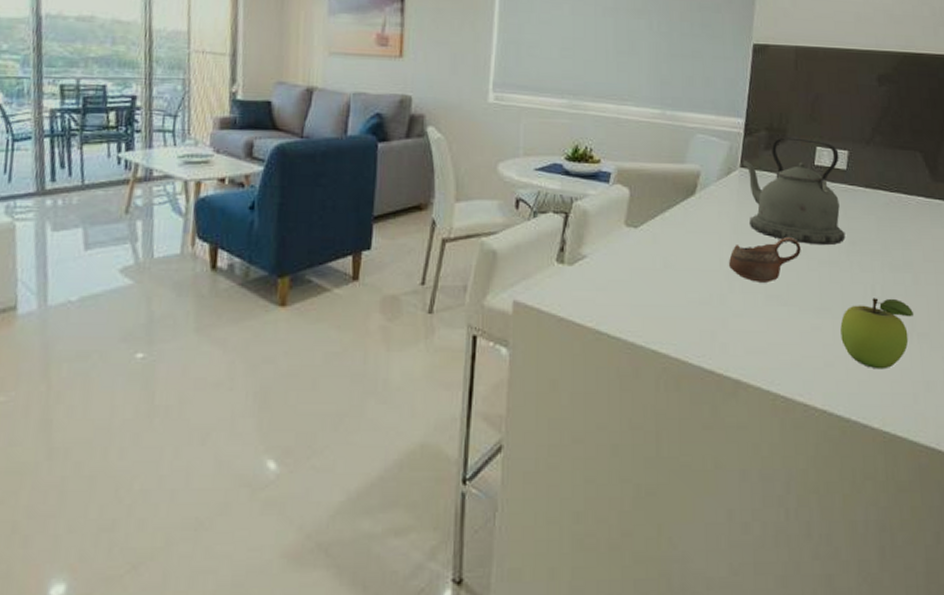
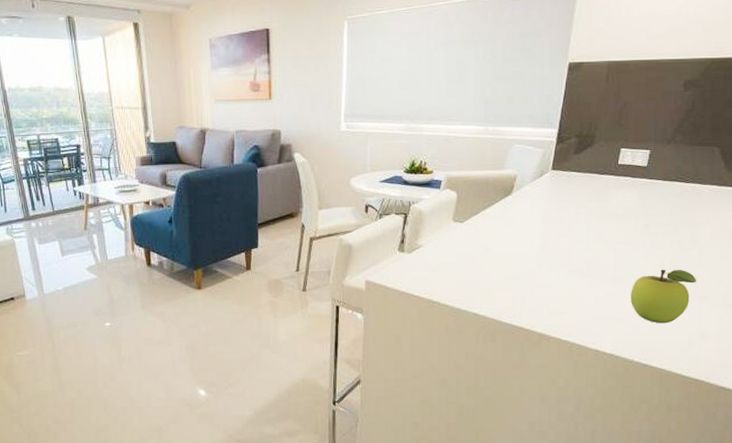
cup: present [728,237,801,283] -> none [538,224,601,261]
kettle: present [742,137,846,246] -> none [553,142,641,230]

